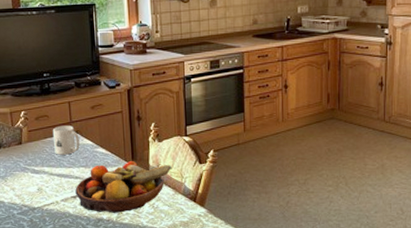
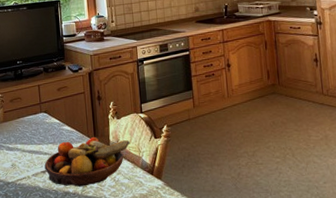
mug: present [52,126,80,155] -> none [24,106,48,133]

